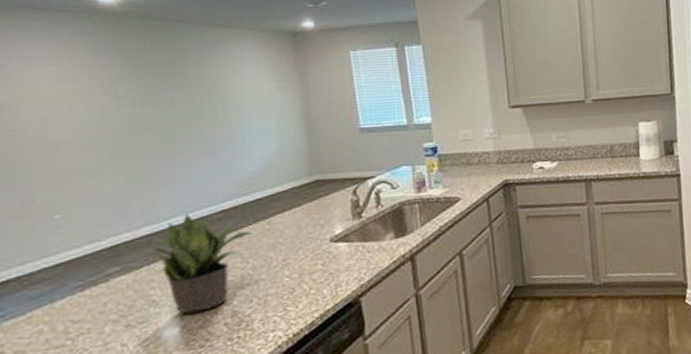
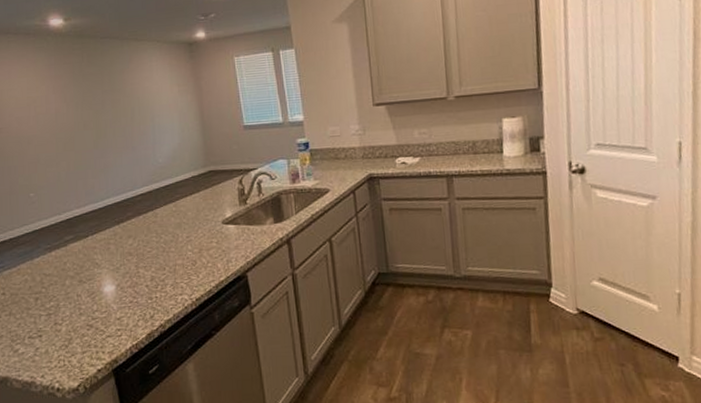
potted plant: present [145,213,254,314] -> none [89,195,165,275]

